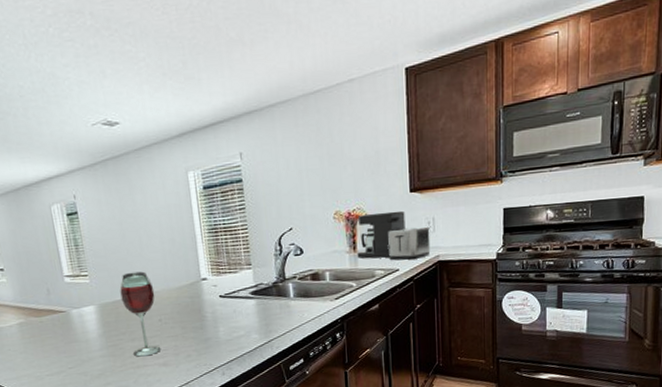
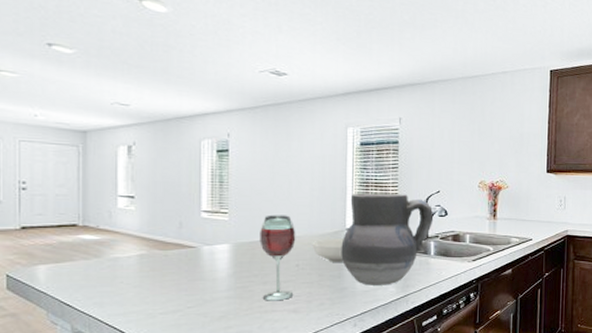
bowl: none [170,289,204,314] -> present [312,238,344,262]
ceramic jug: none [199,236,289,334] -> present [341,193,434,286]
coffee maker: present [357,210,406,259] -> none [496,186,541,228]
toaster: present [386,226,431,260] -> none [522,203,561,231]

